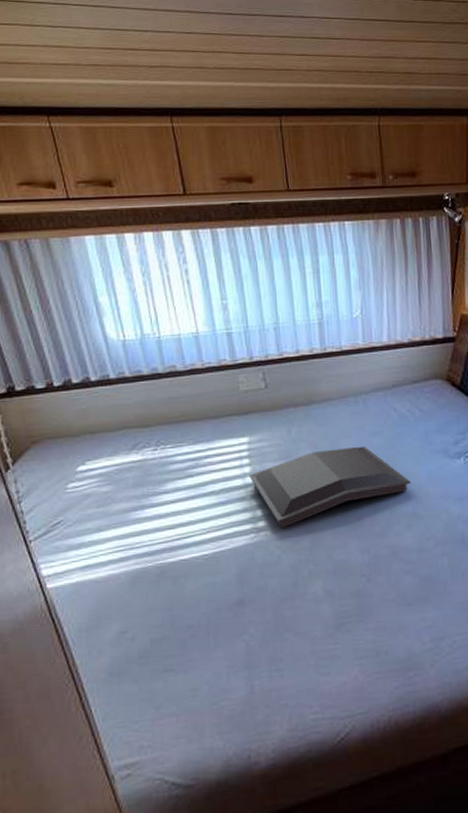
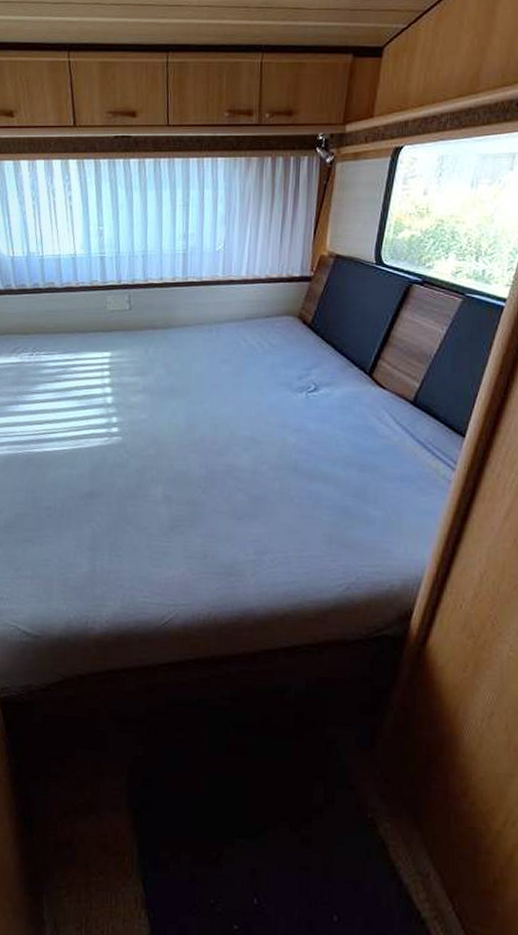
serving tray: present [250,446,411,528] -> none [109,371,253,436]

